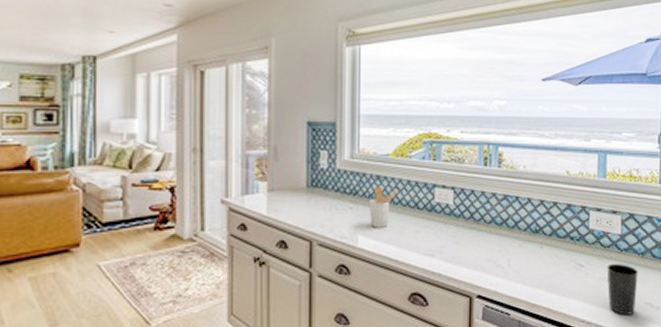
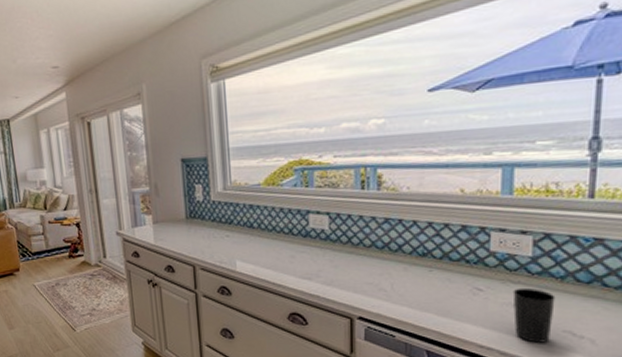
utensil holder: present [370,186,398,228] -> none [245,214,272,254]

